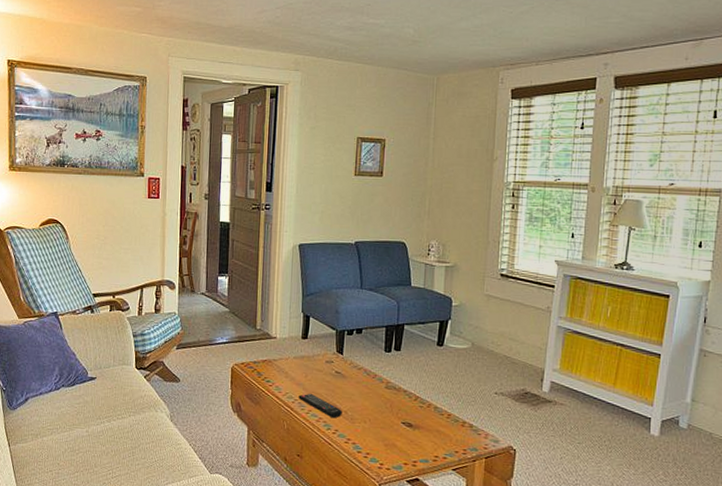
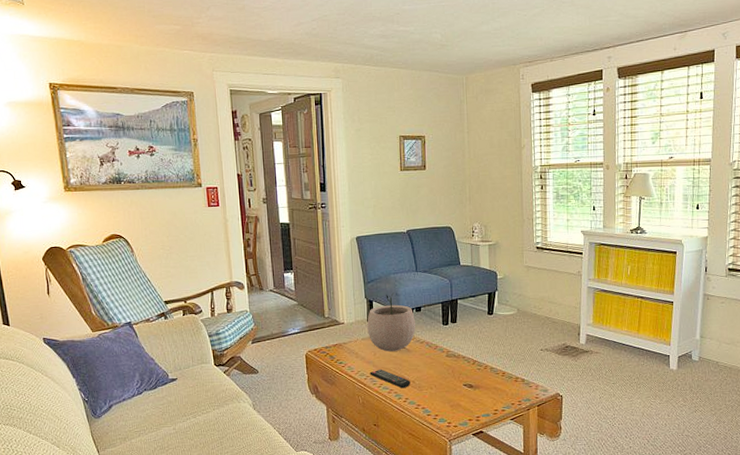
plant pot: none [301,309,354,376] -> present [367,292,416,352]

